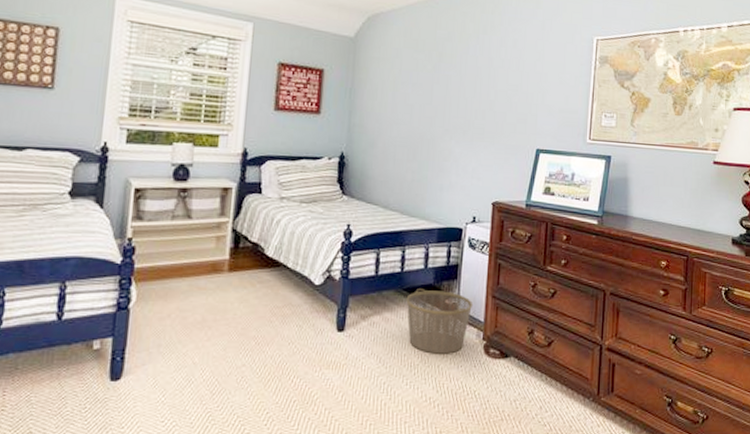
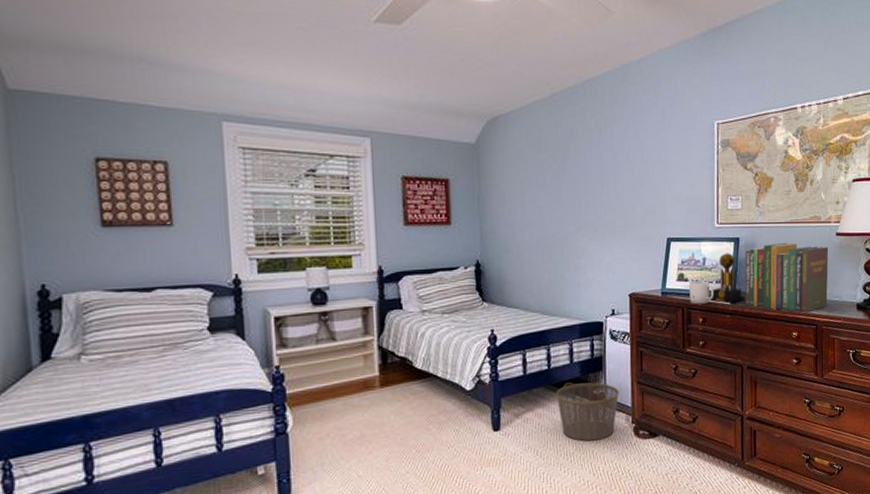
mug: none [555,196,581,221] -> present [689,281,714,304]
trophy: none [576,170,612,224] -> present [710,253,745,304]
books: none [613,166,705,242] -> present [745,243,829,313]

